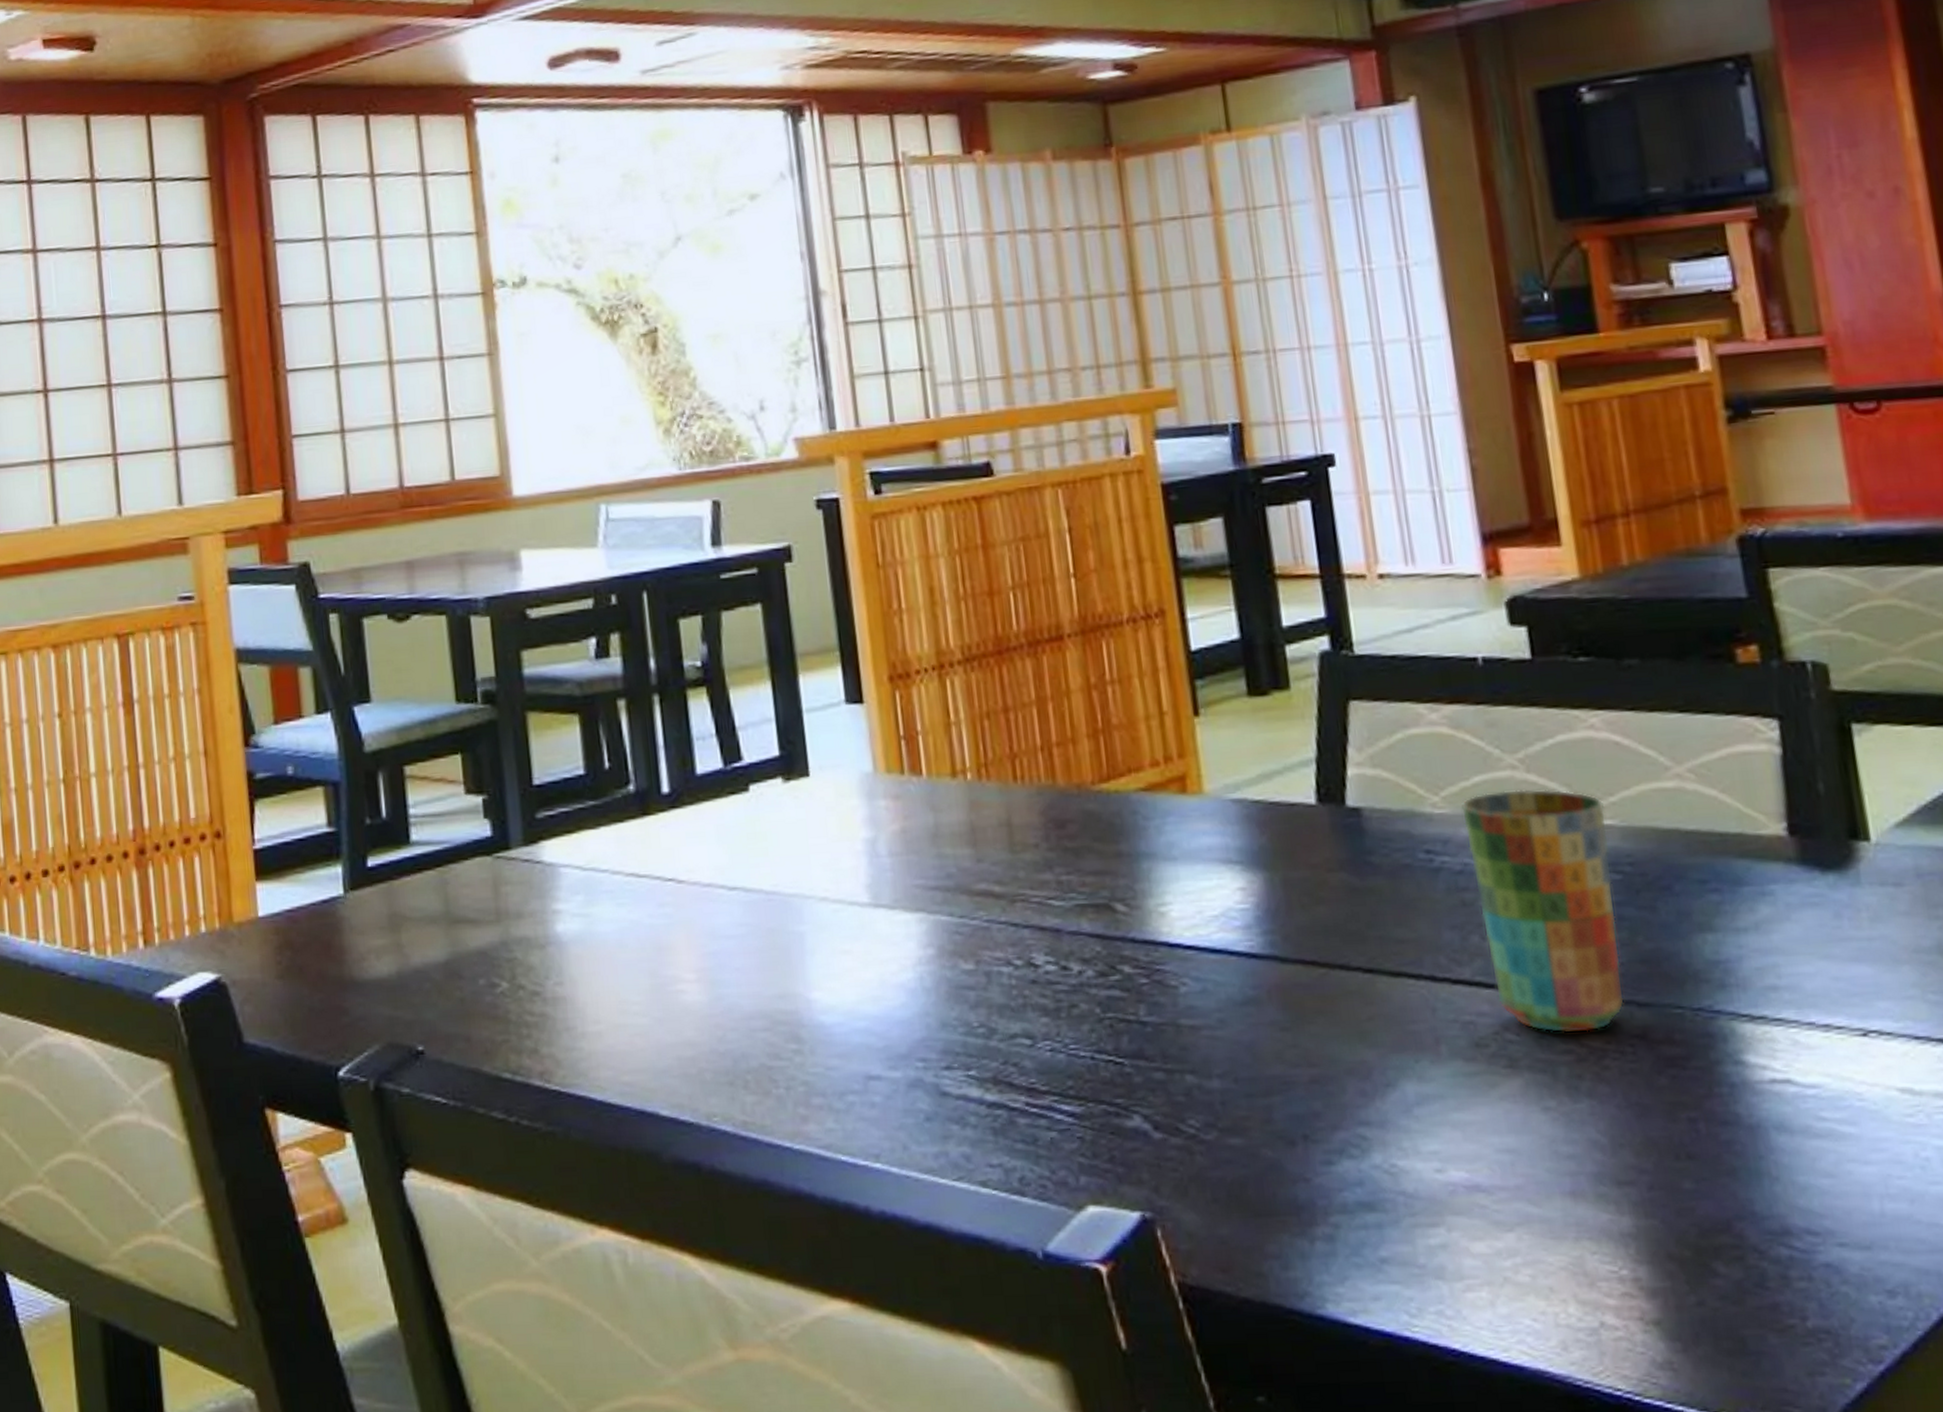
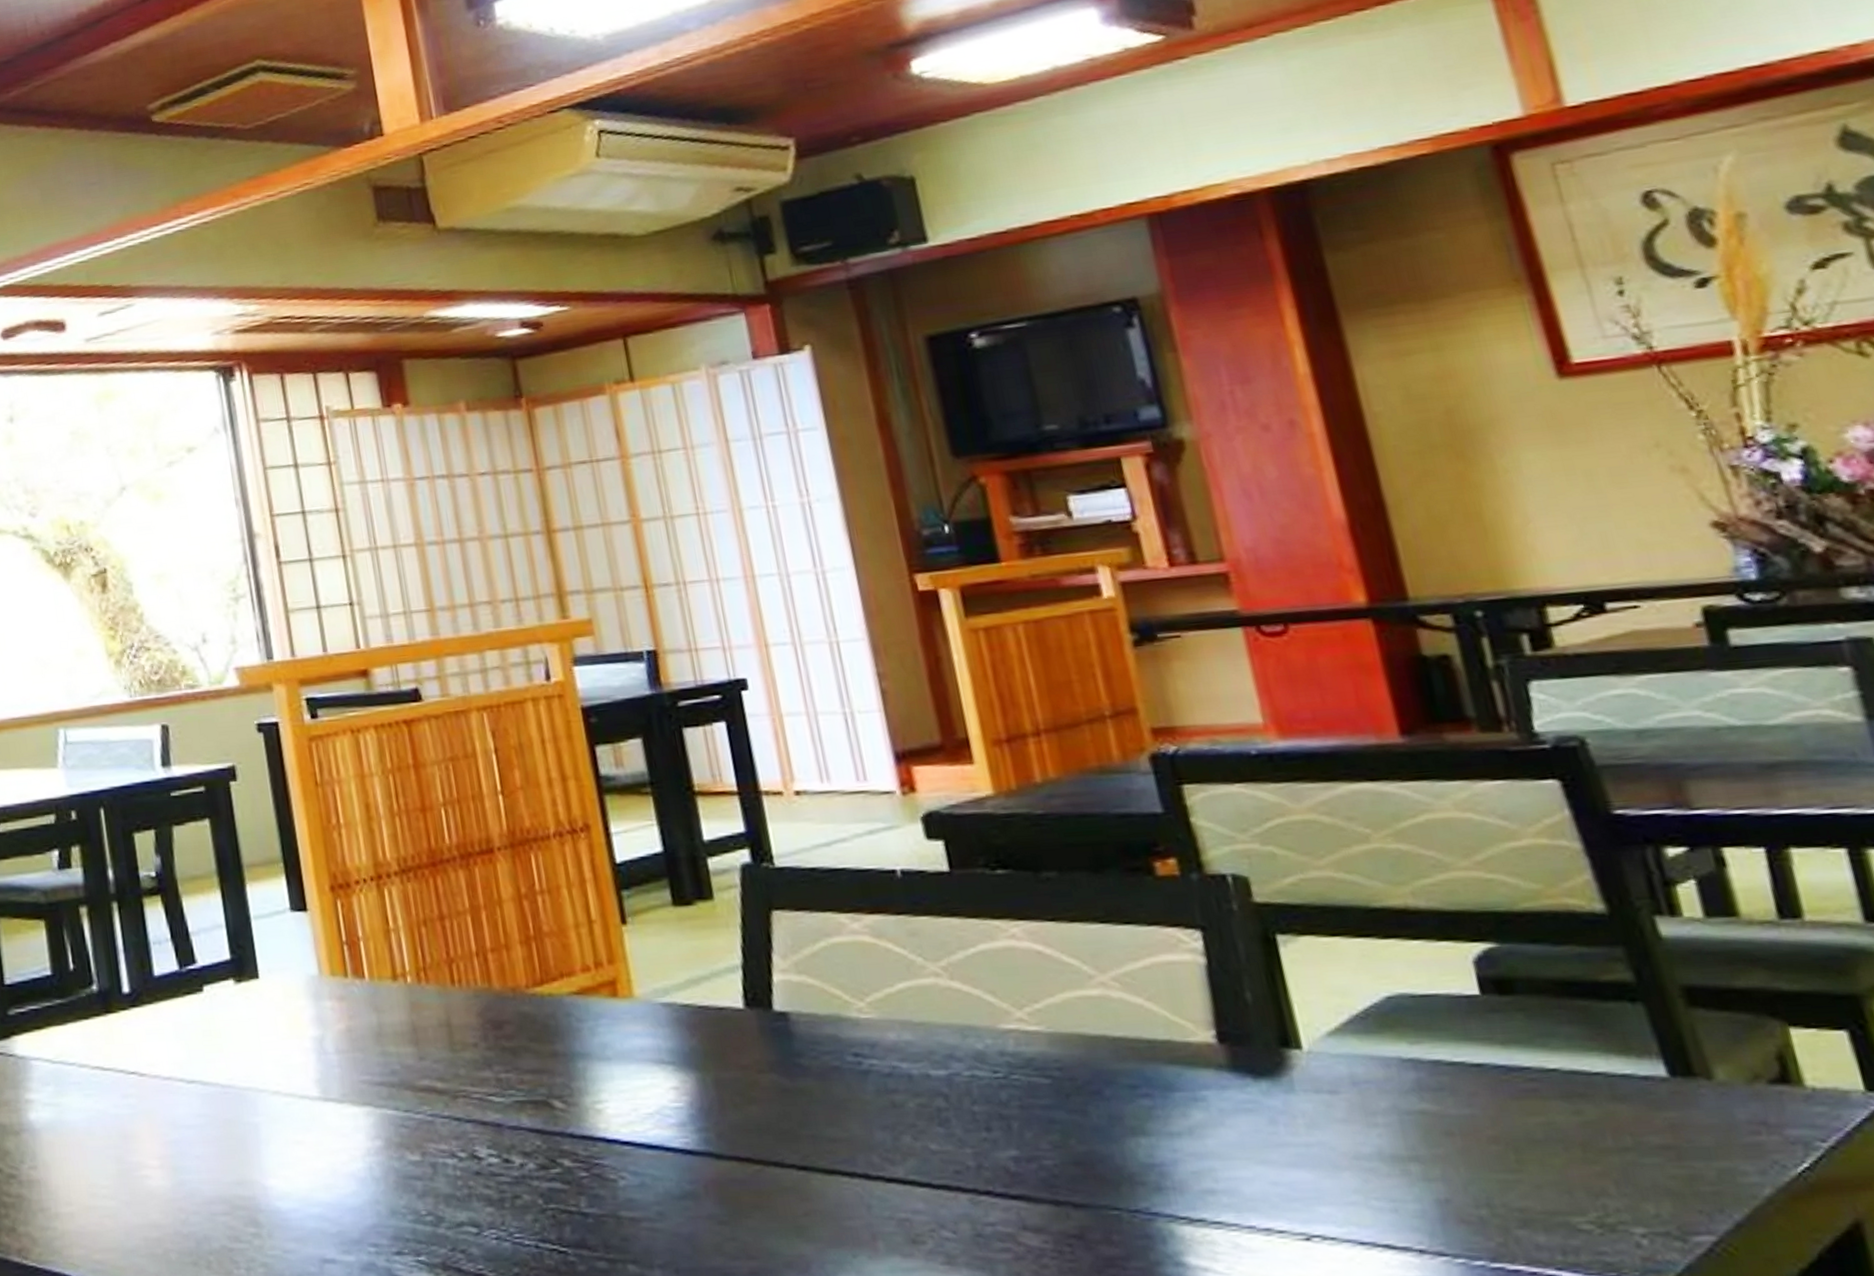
cup: present [1460,789,1624,1034] -> none [886,996,1060,1233]

